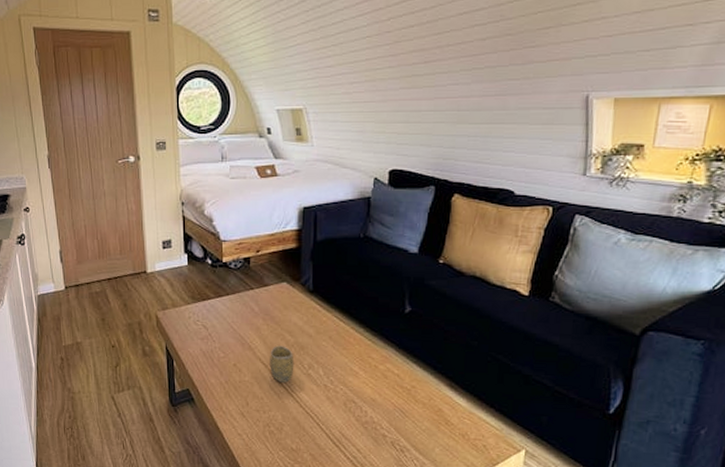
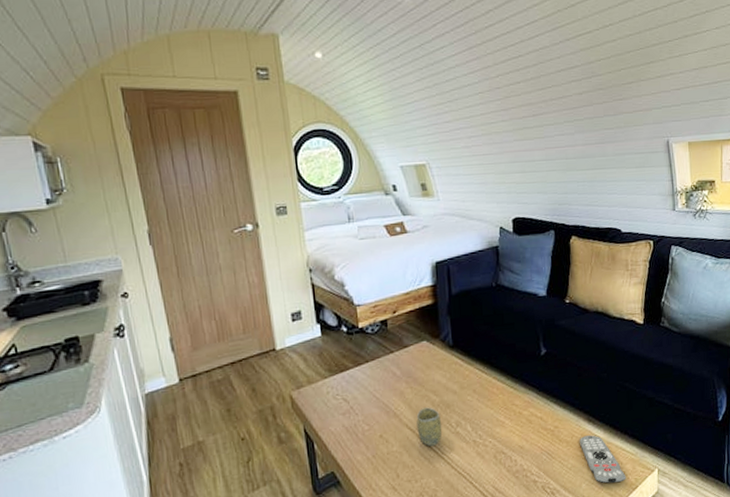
remote control: none [437,401,487,455] -> present [579,435,626,484]

